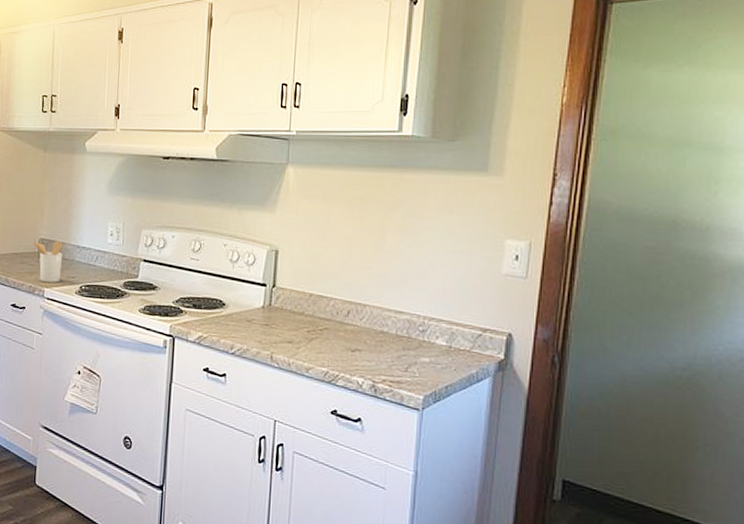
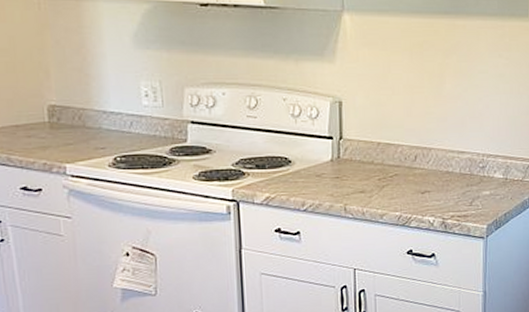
utensil holder: present [31,241,63,282] -> none [37,107,86,156]

